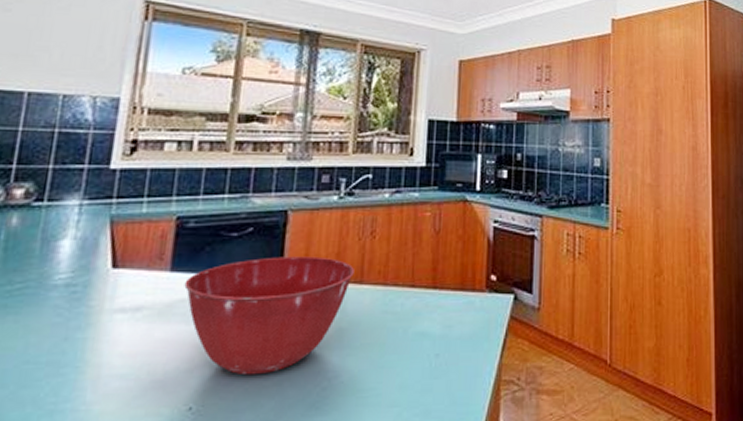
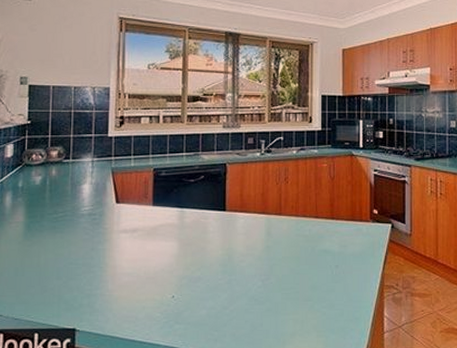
mixing bowl: present [184,256,354,376] -> none [162,196,275,276]

